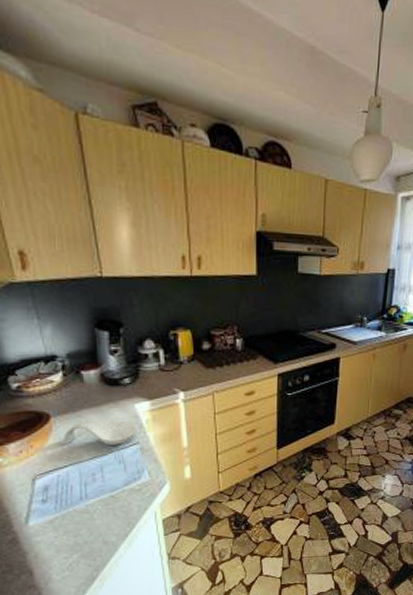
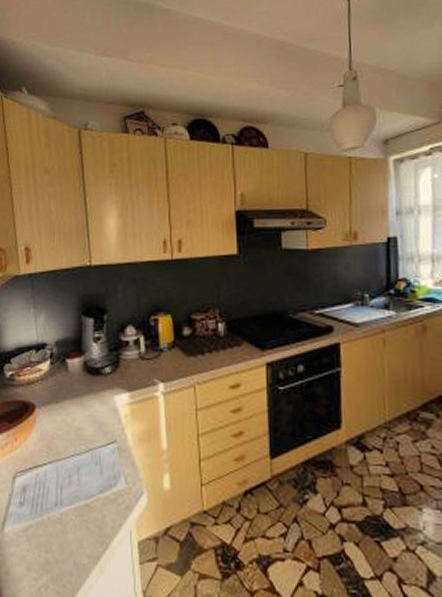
spoon rest: present [63,420,137,445] -> none [45,412,115,443]

